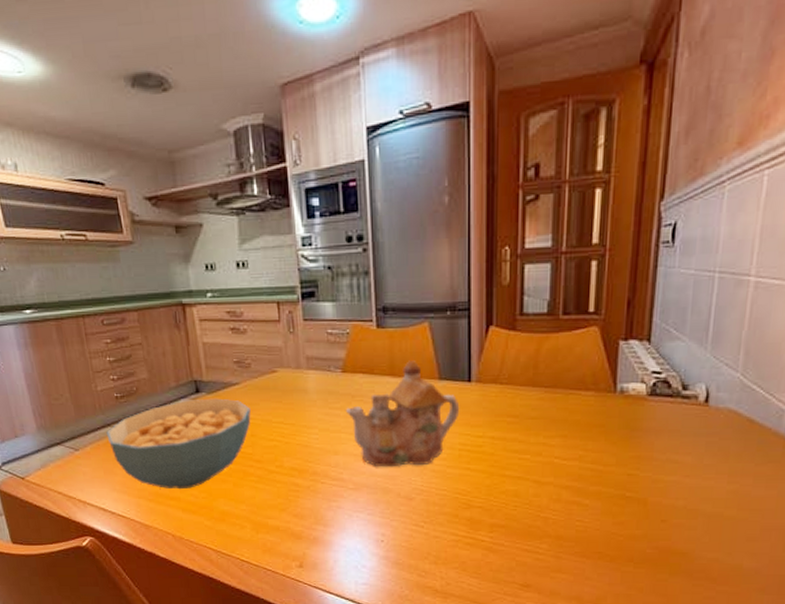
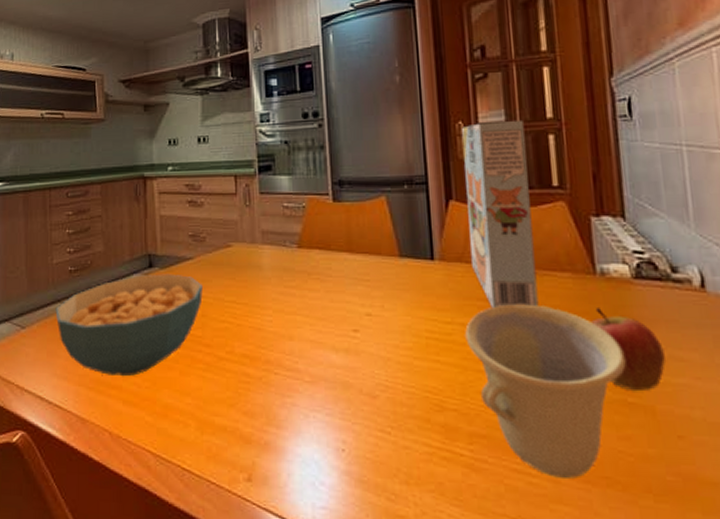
teapot: present [345,361,460,467] -> none [300,236,424,357]
cup: none [494,419,630,554] -> present [465,304,626,479]
cereal box: none [506,245,569,424] -> present [462,119,539,309]
fruit: none [605,420,663,488] -> present [590,306,665,392]

